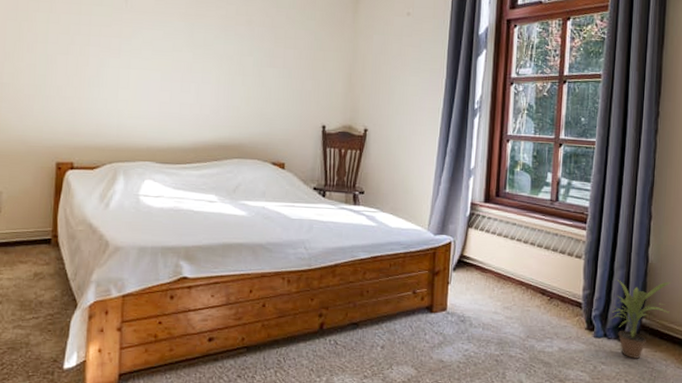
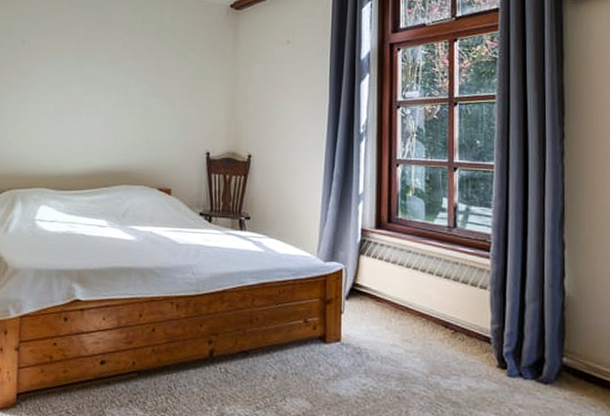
potted plant: present [610,279,671,359] -> none [524,313,595,403]

